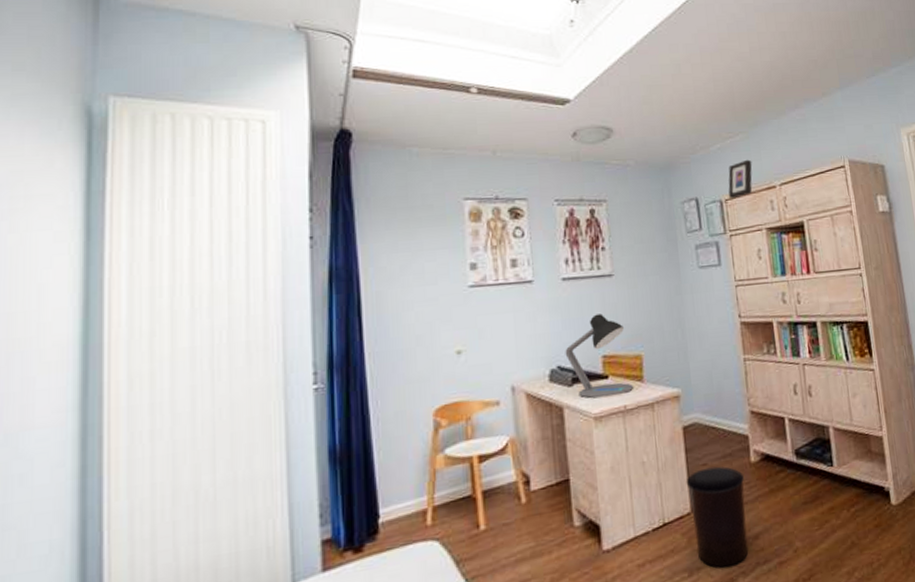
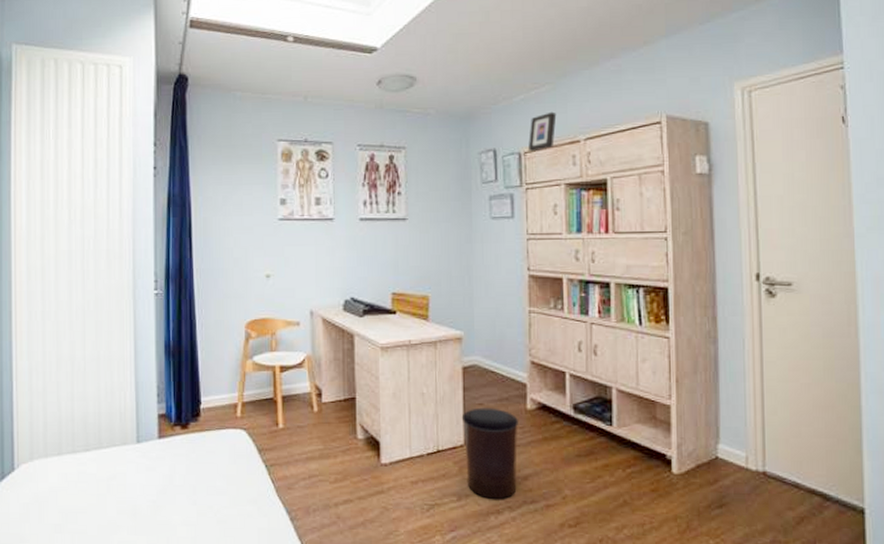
desk lamp: present [565,313,634,399] -> none [358,254,420,330]

